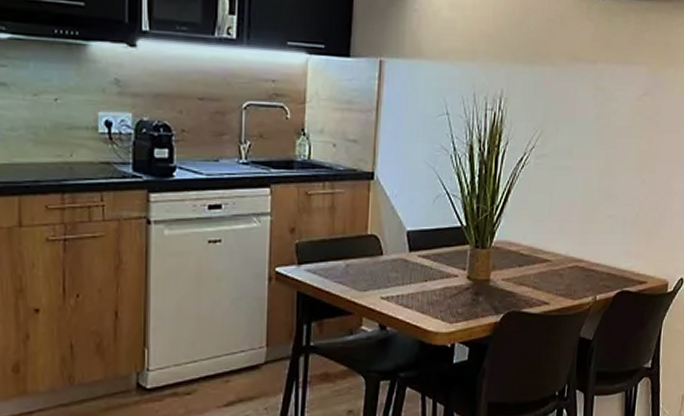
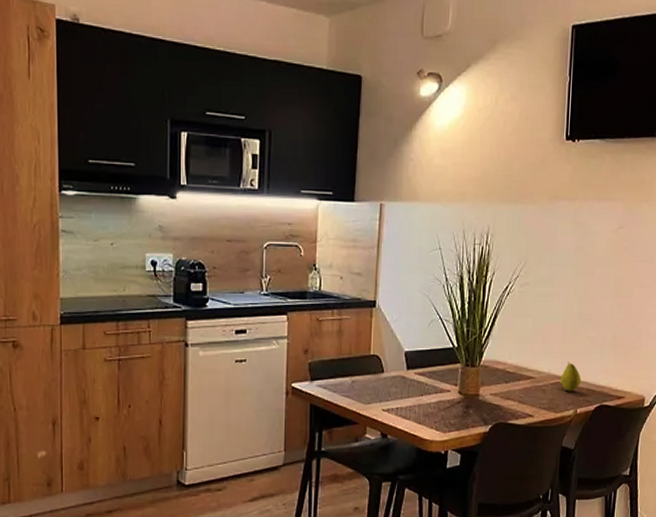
fruit: none [579,243,602,276] -> present [561,362,582,392]

